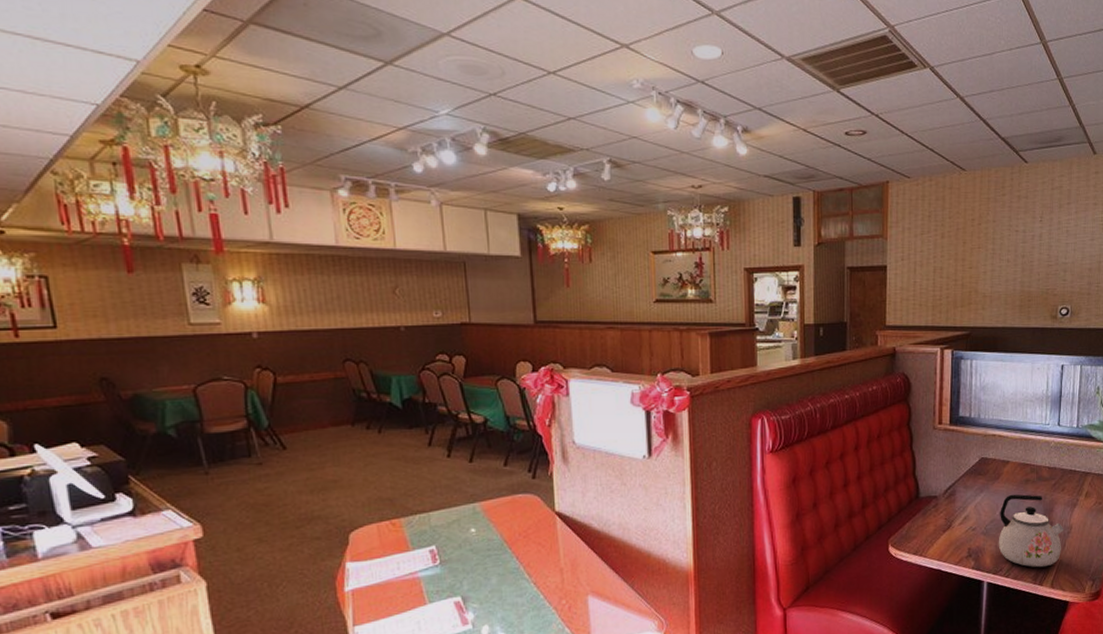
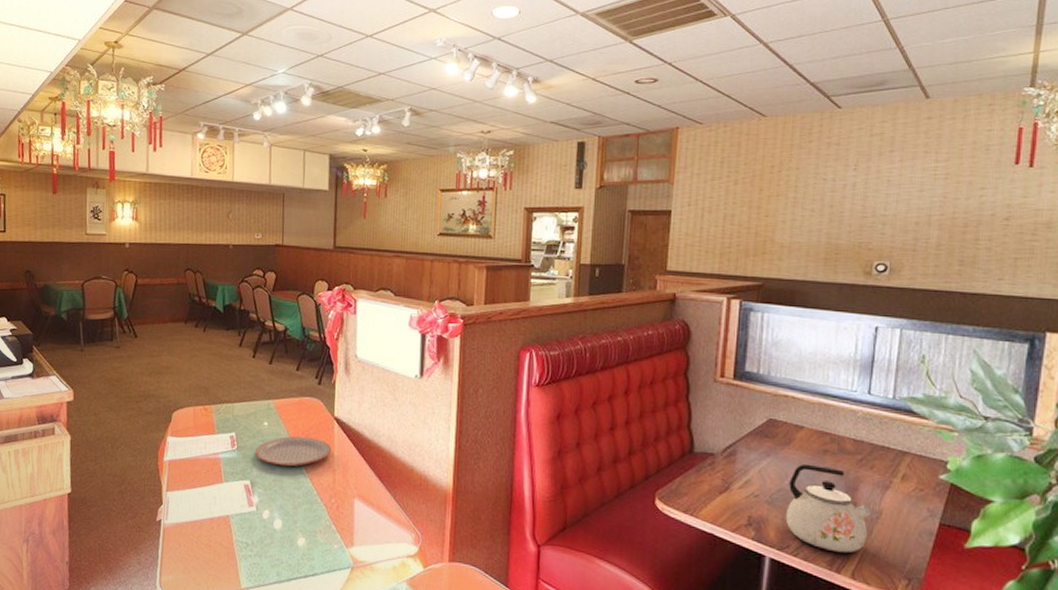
plate: none [462,538,555,575] -> present [254,436,331,467]

